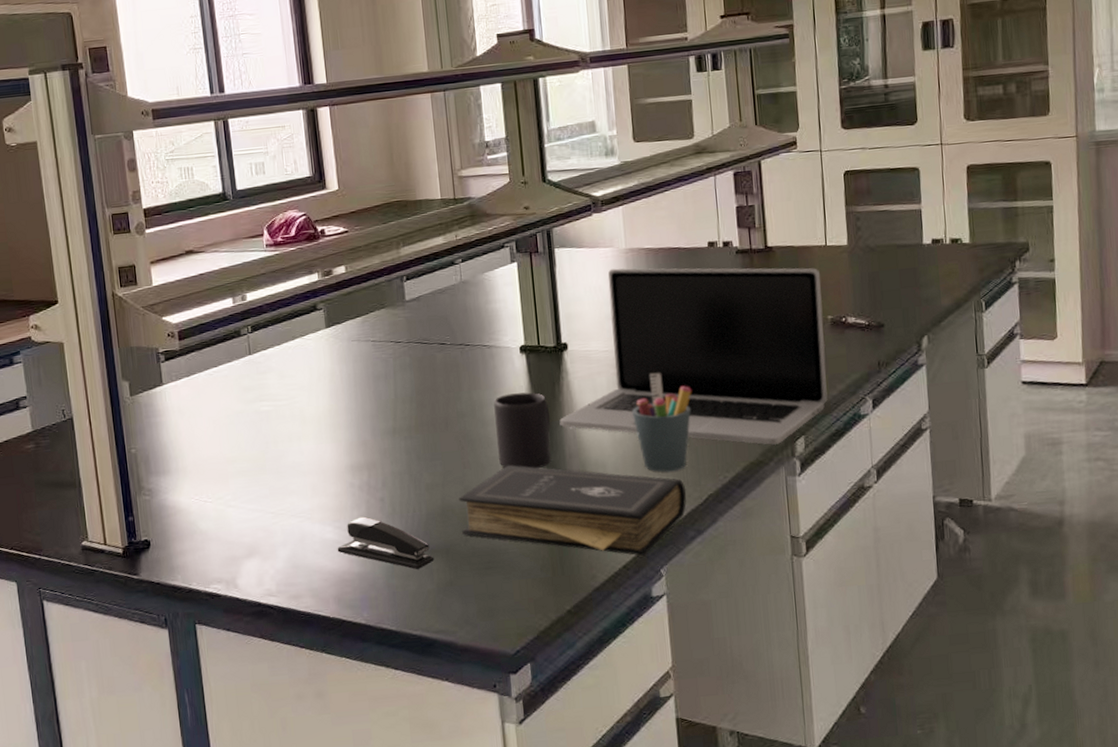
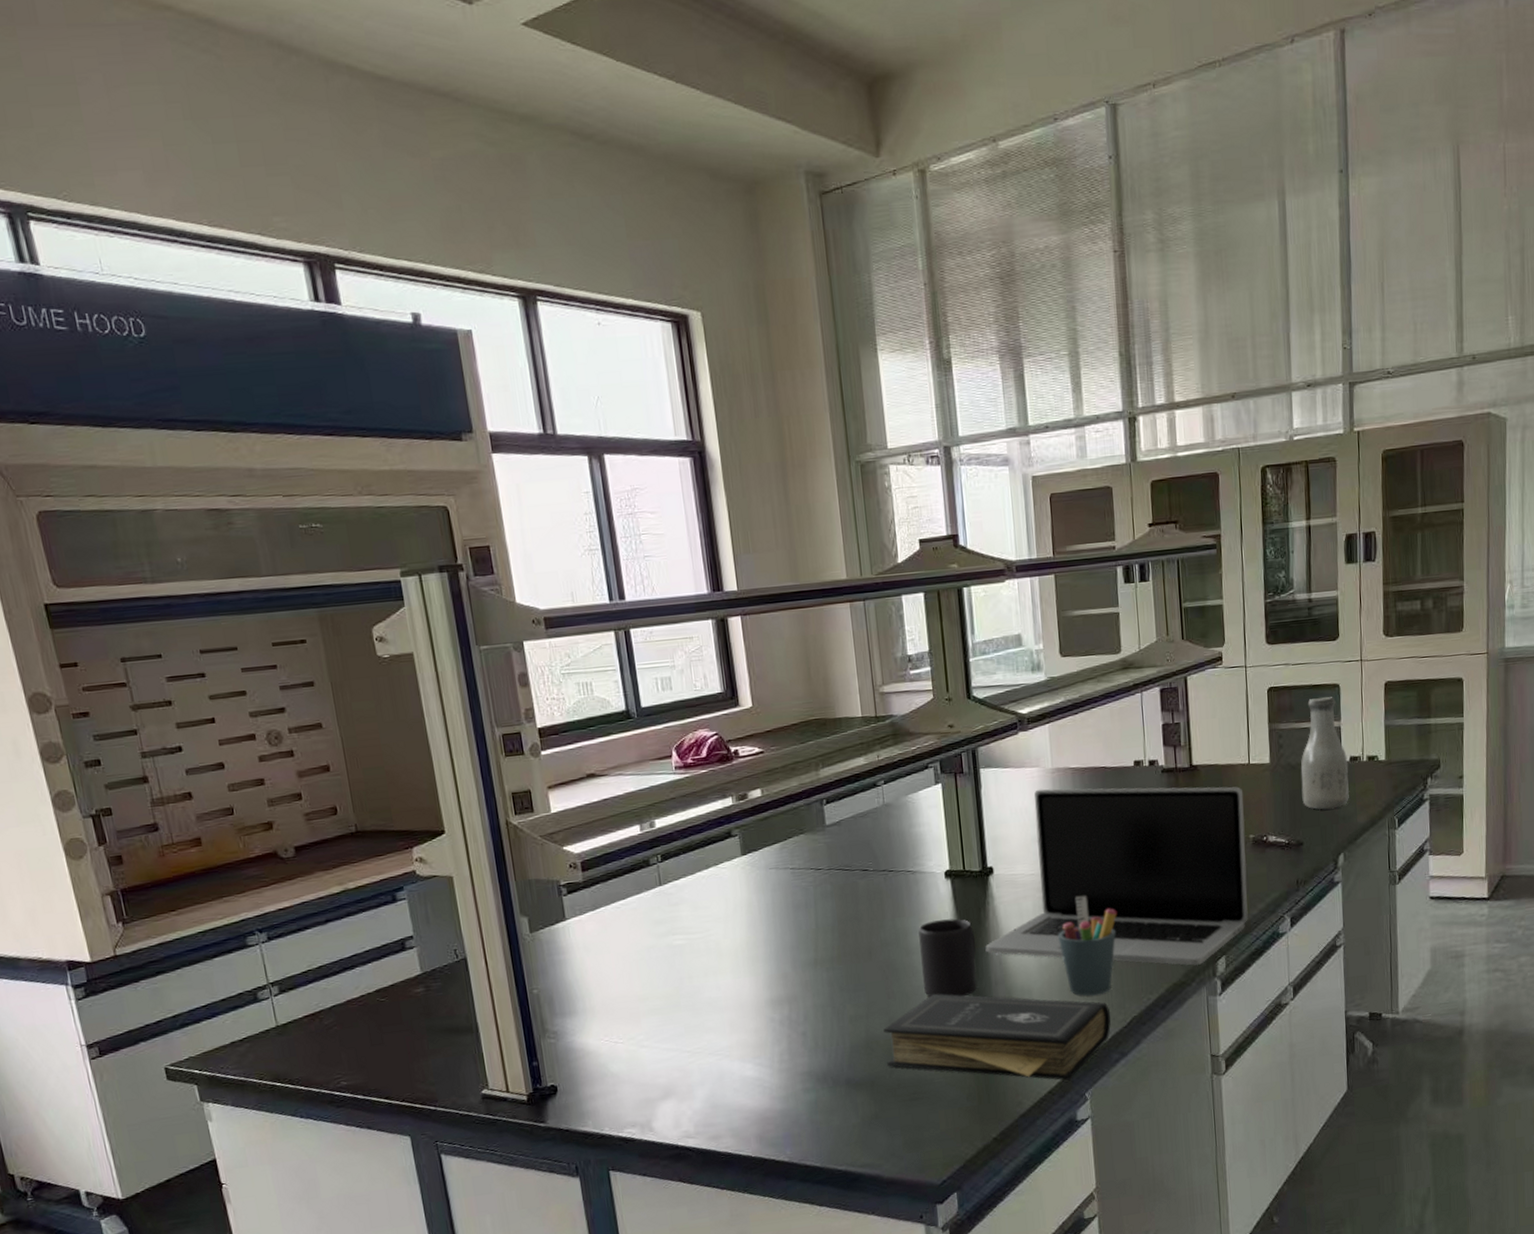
stapler: present [337,516,434,569] -> none [758,1052,859,1104]
bottle: none [880,180,933,292] -> present [1300,697,1350,810]

